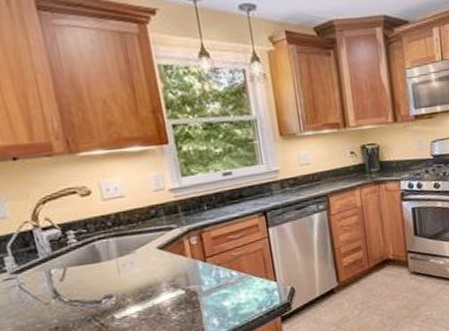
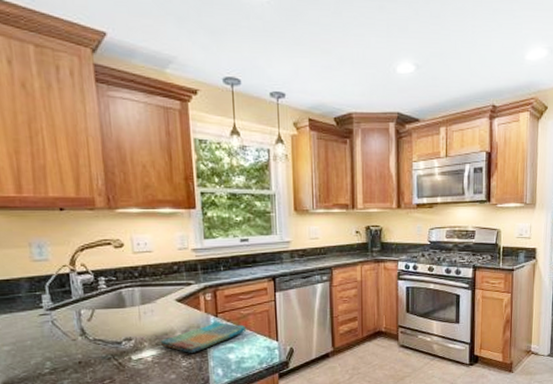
dish towel: none [145,266,241,306] -> present [160,321,247,354]

